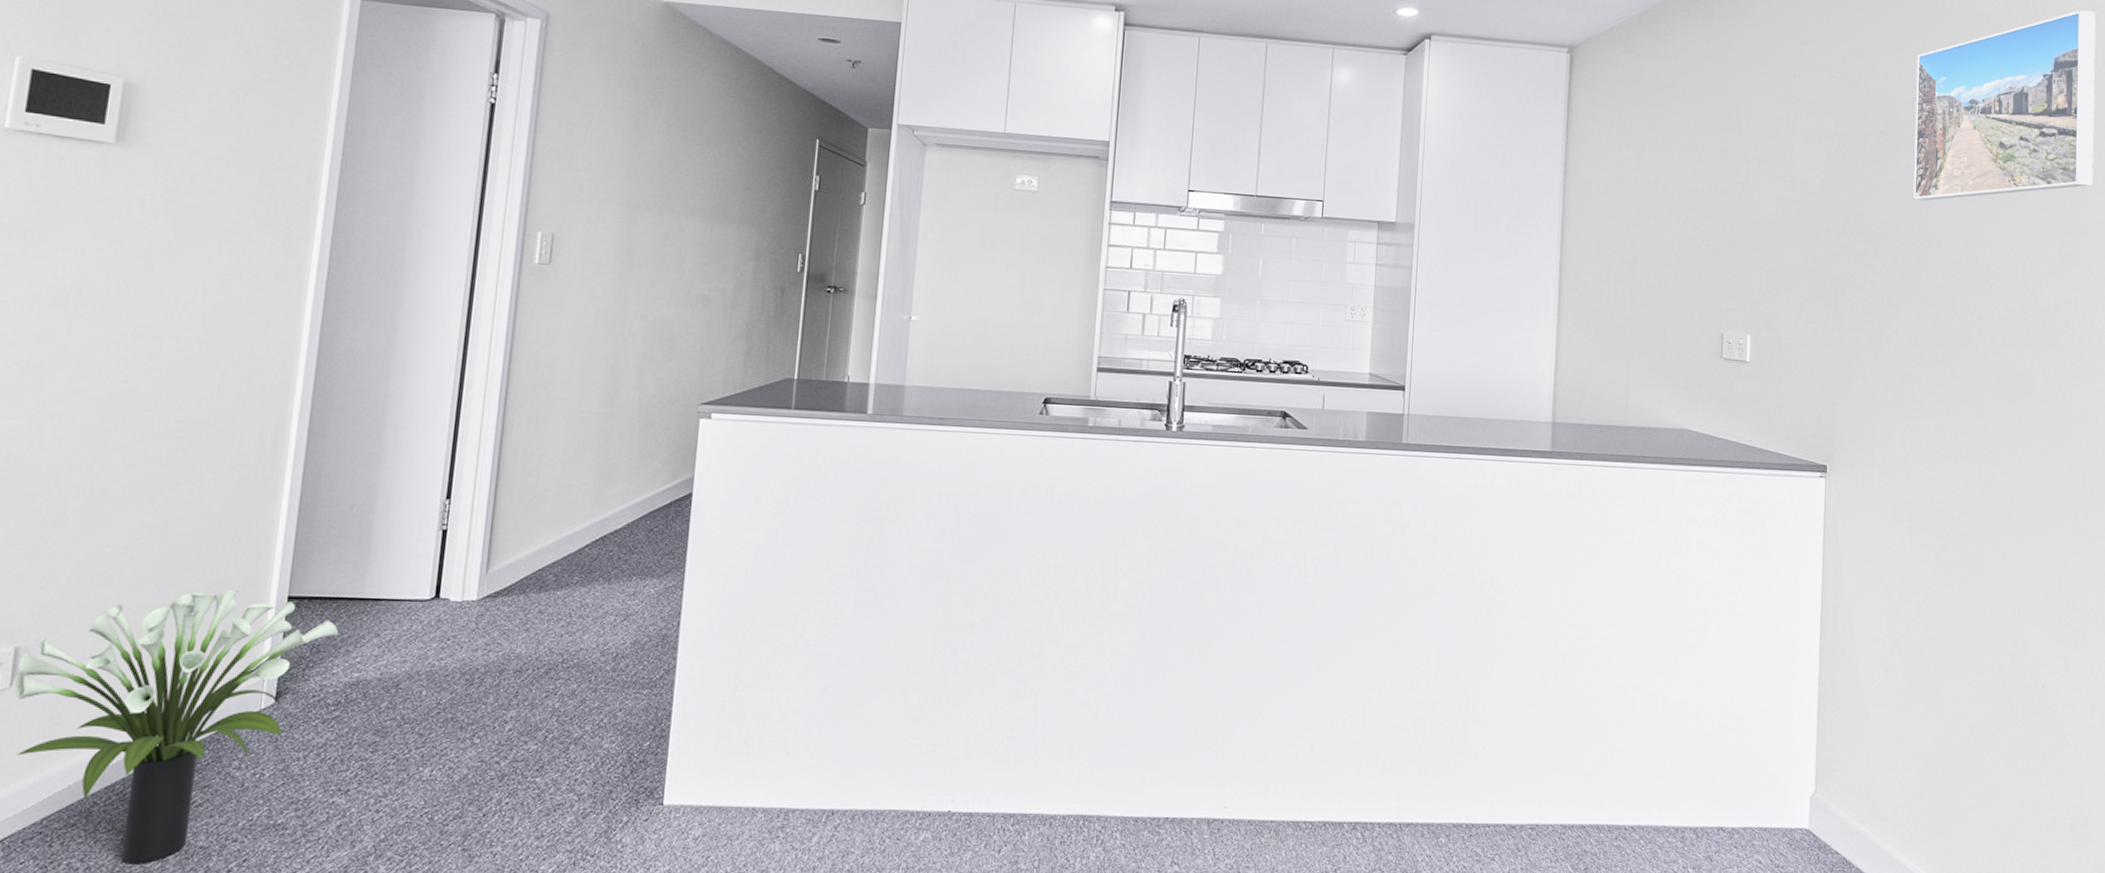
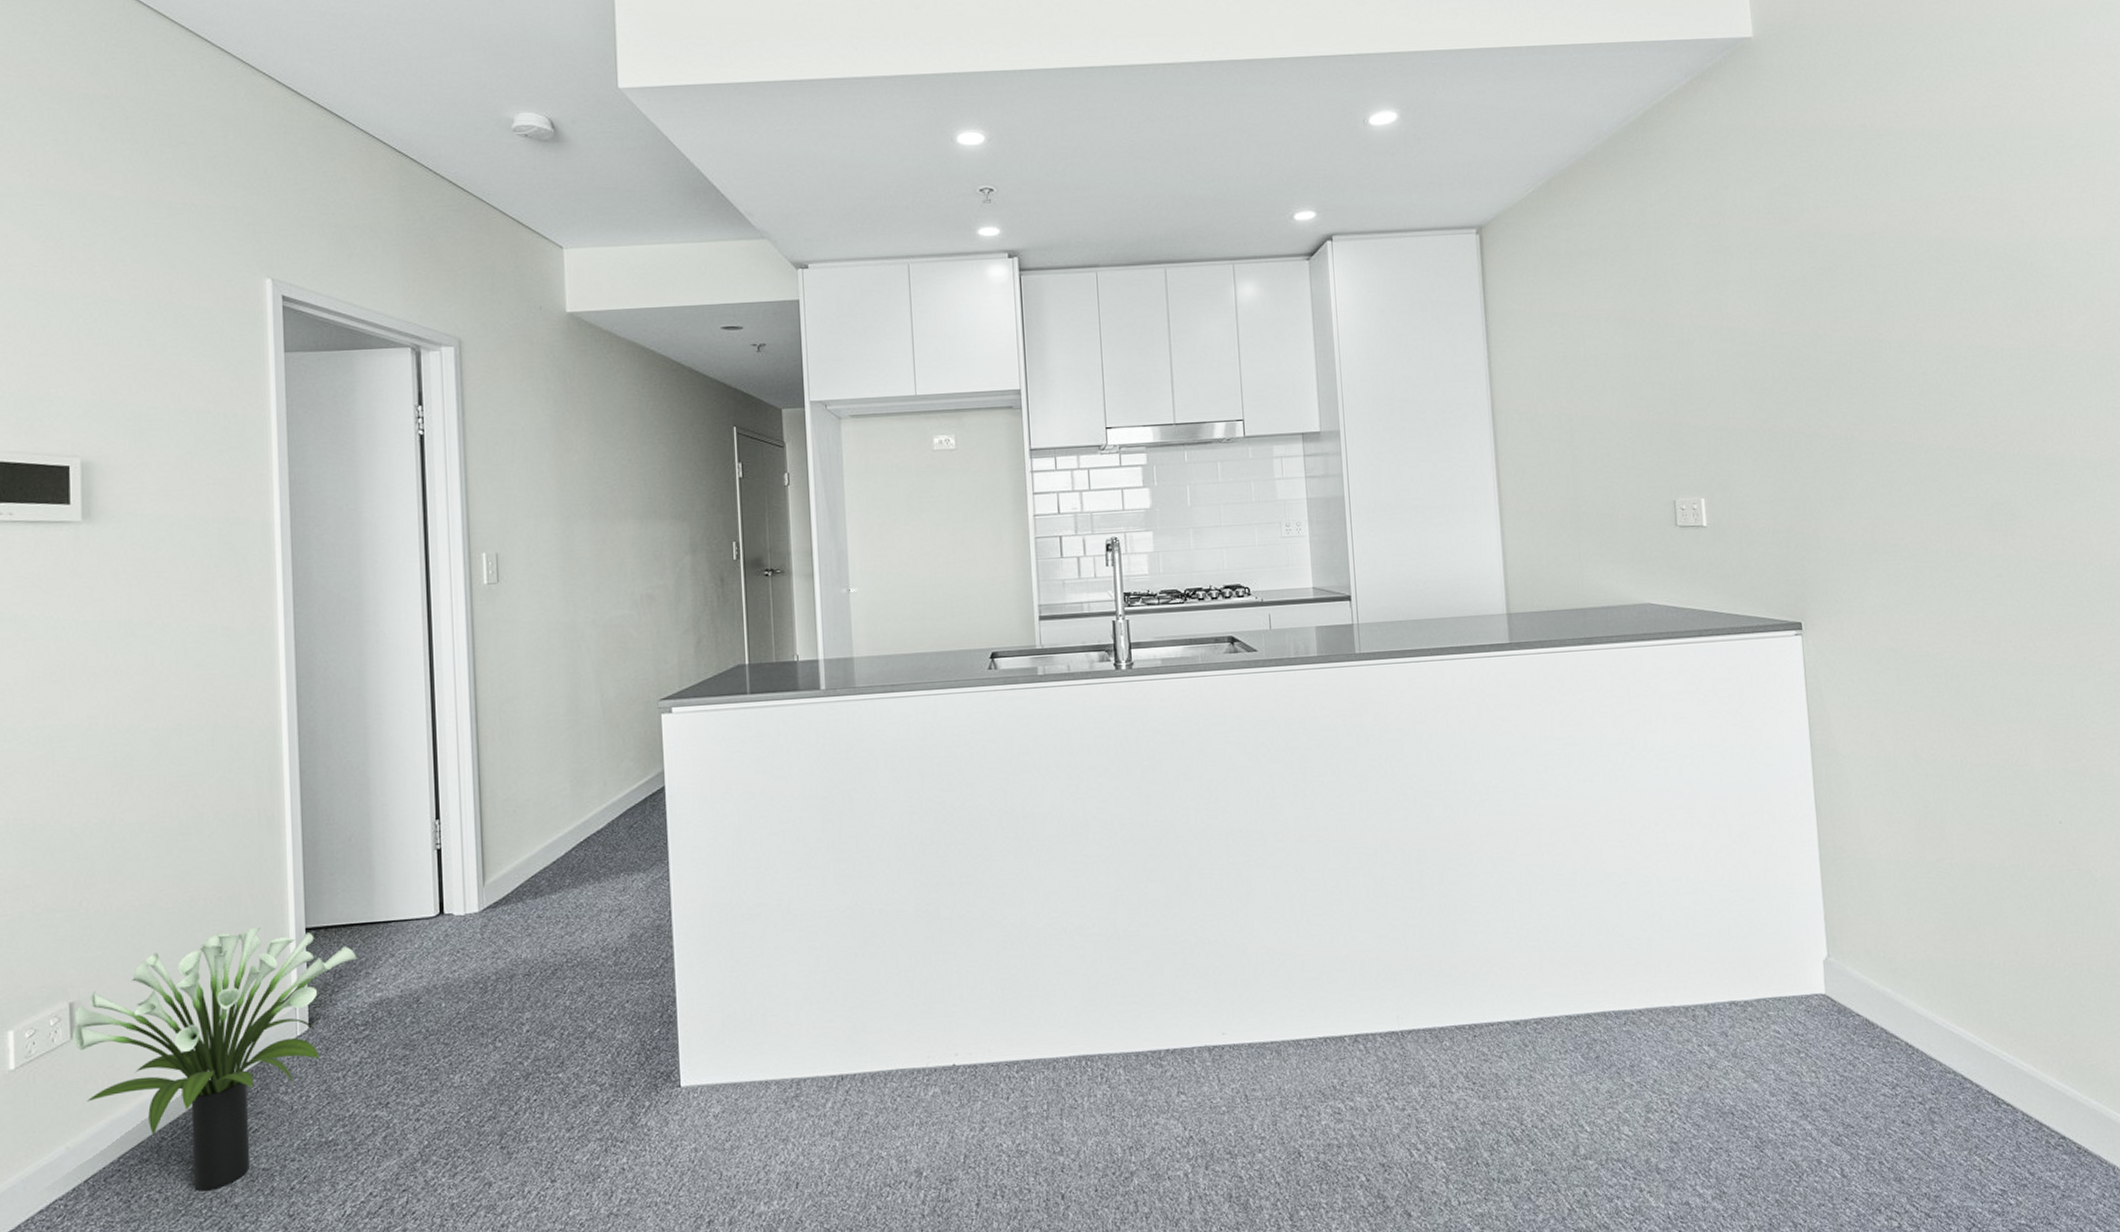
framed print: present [1913,10,2097,201] -> none [1850,108,2059,335]

